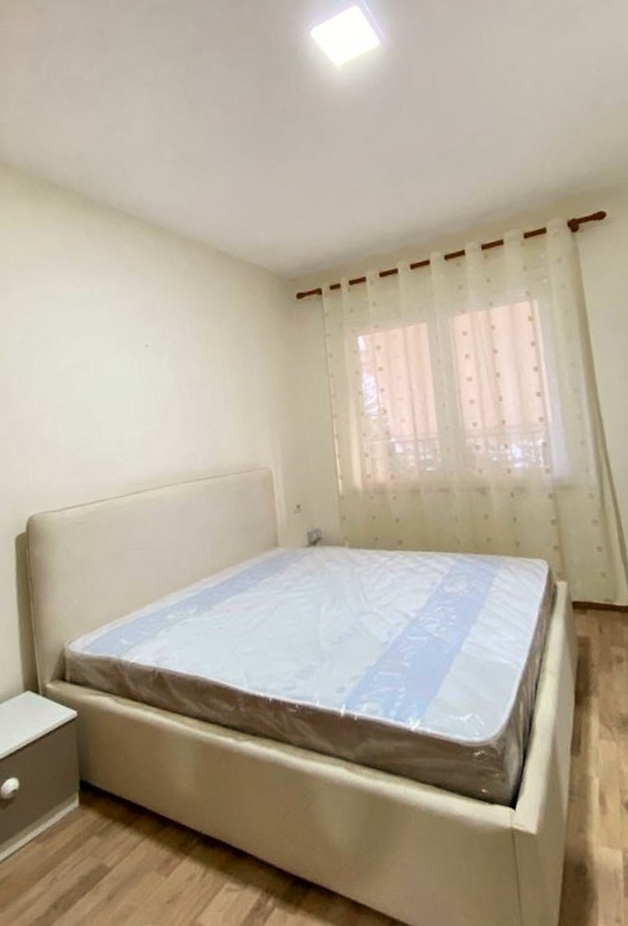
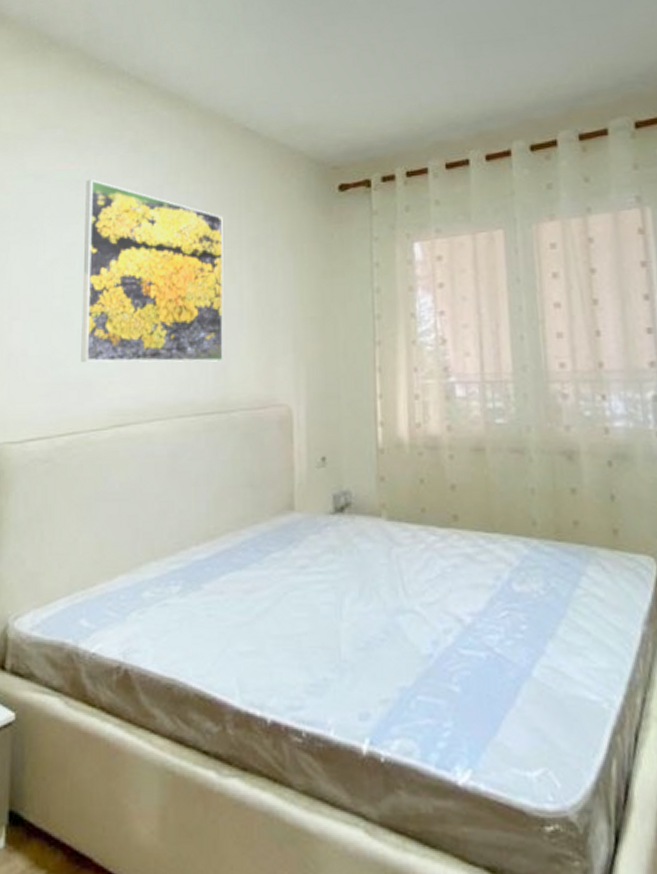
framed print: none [91,298,215,445] -> present [81,178,224,363]

